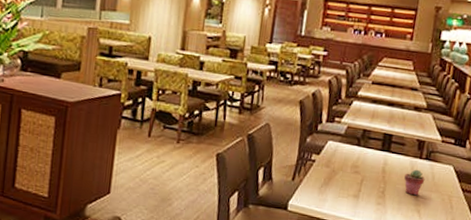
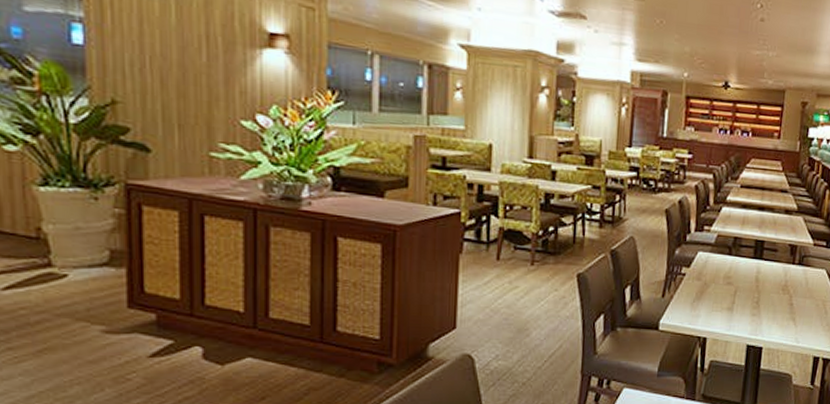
potted succulent: present [404,169,425,196] -> none [778,275,799,304]

